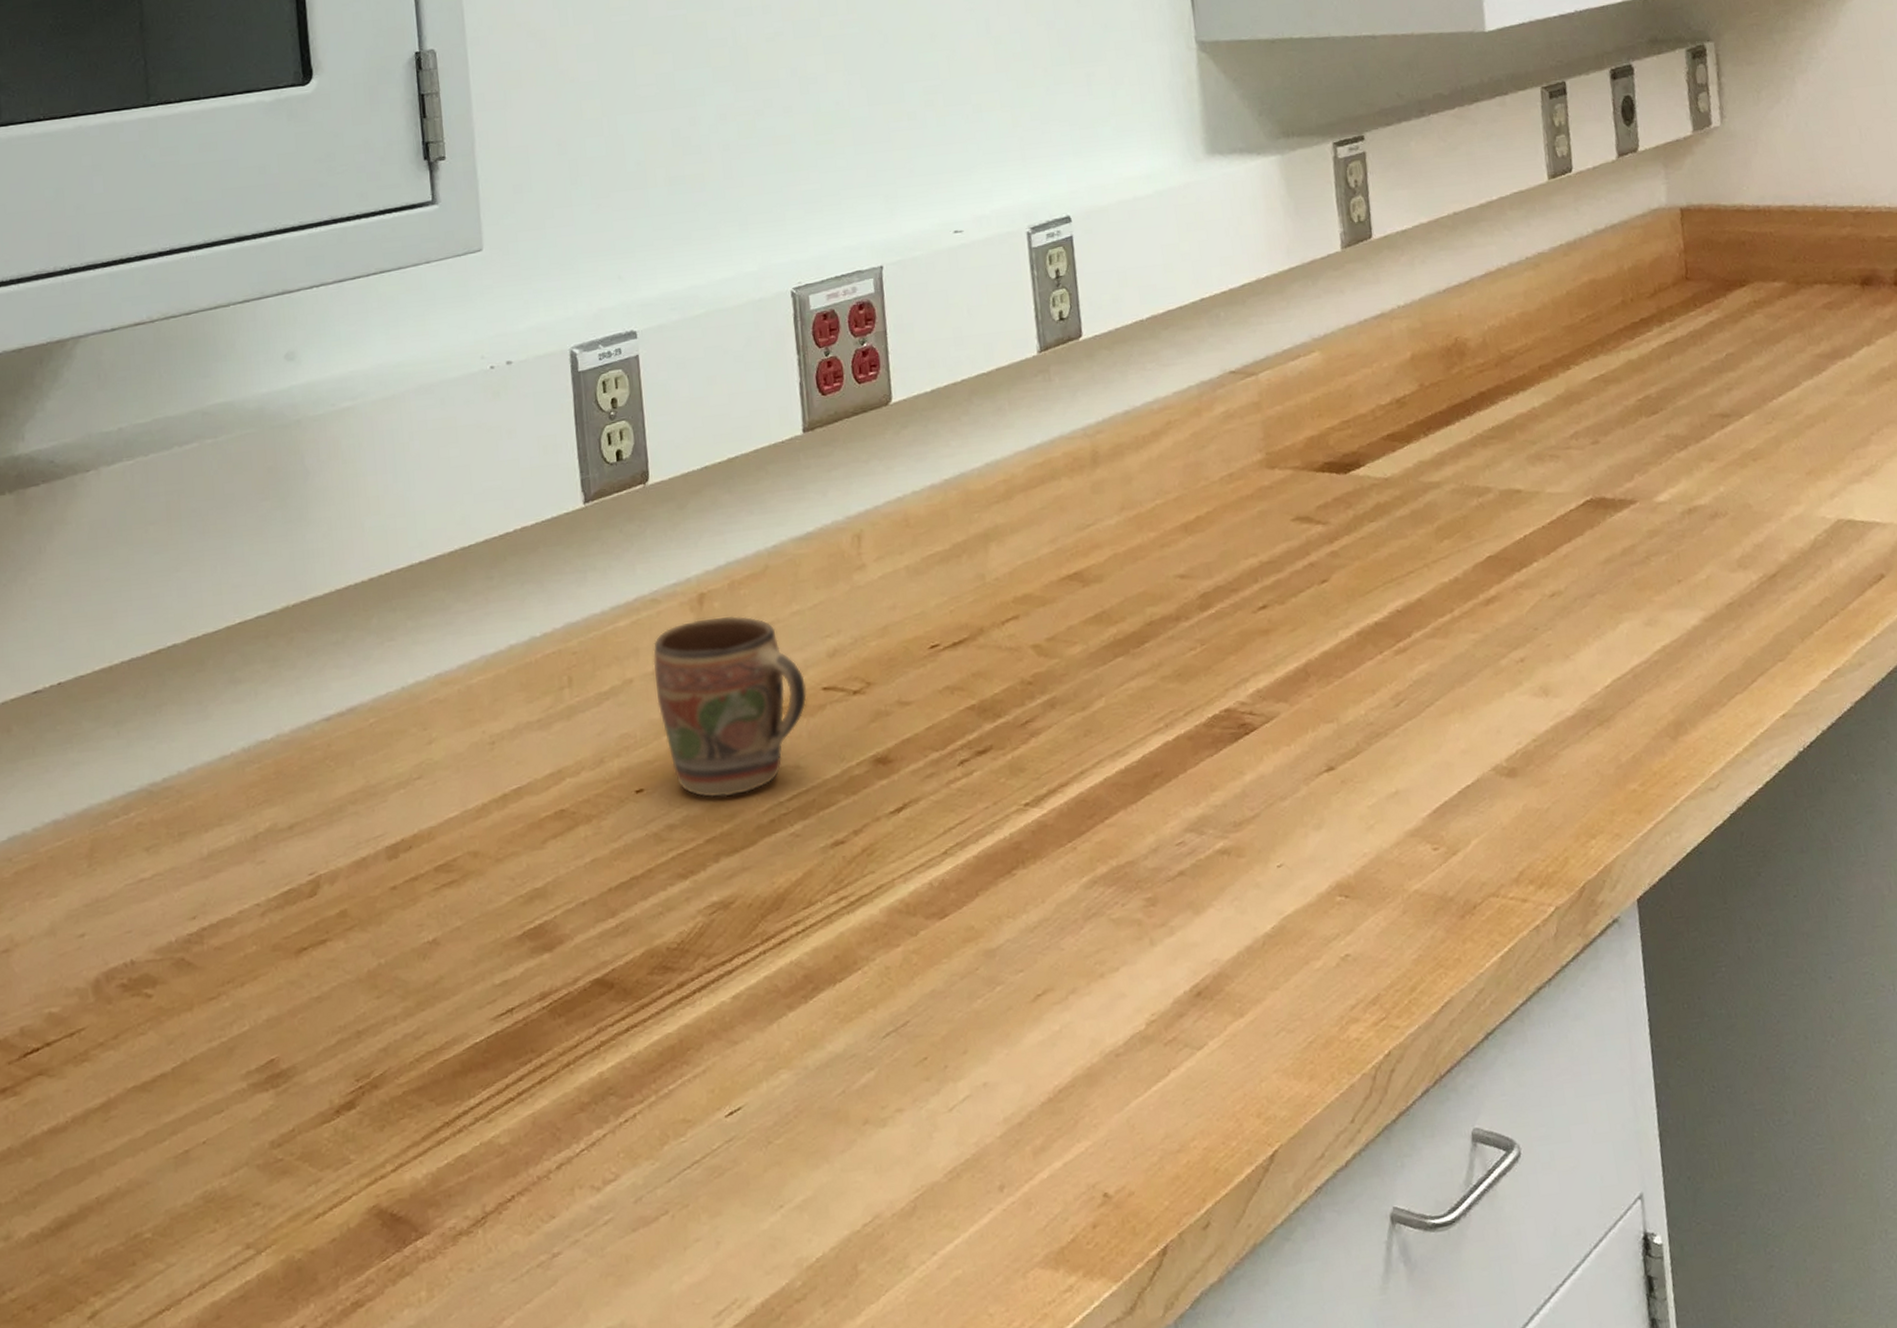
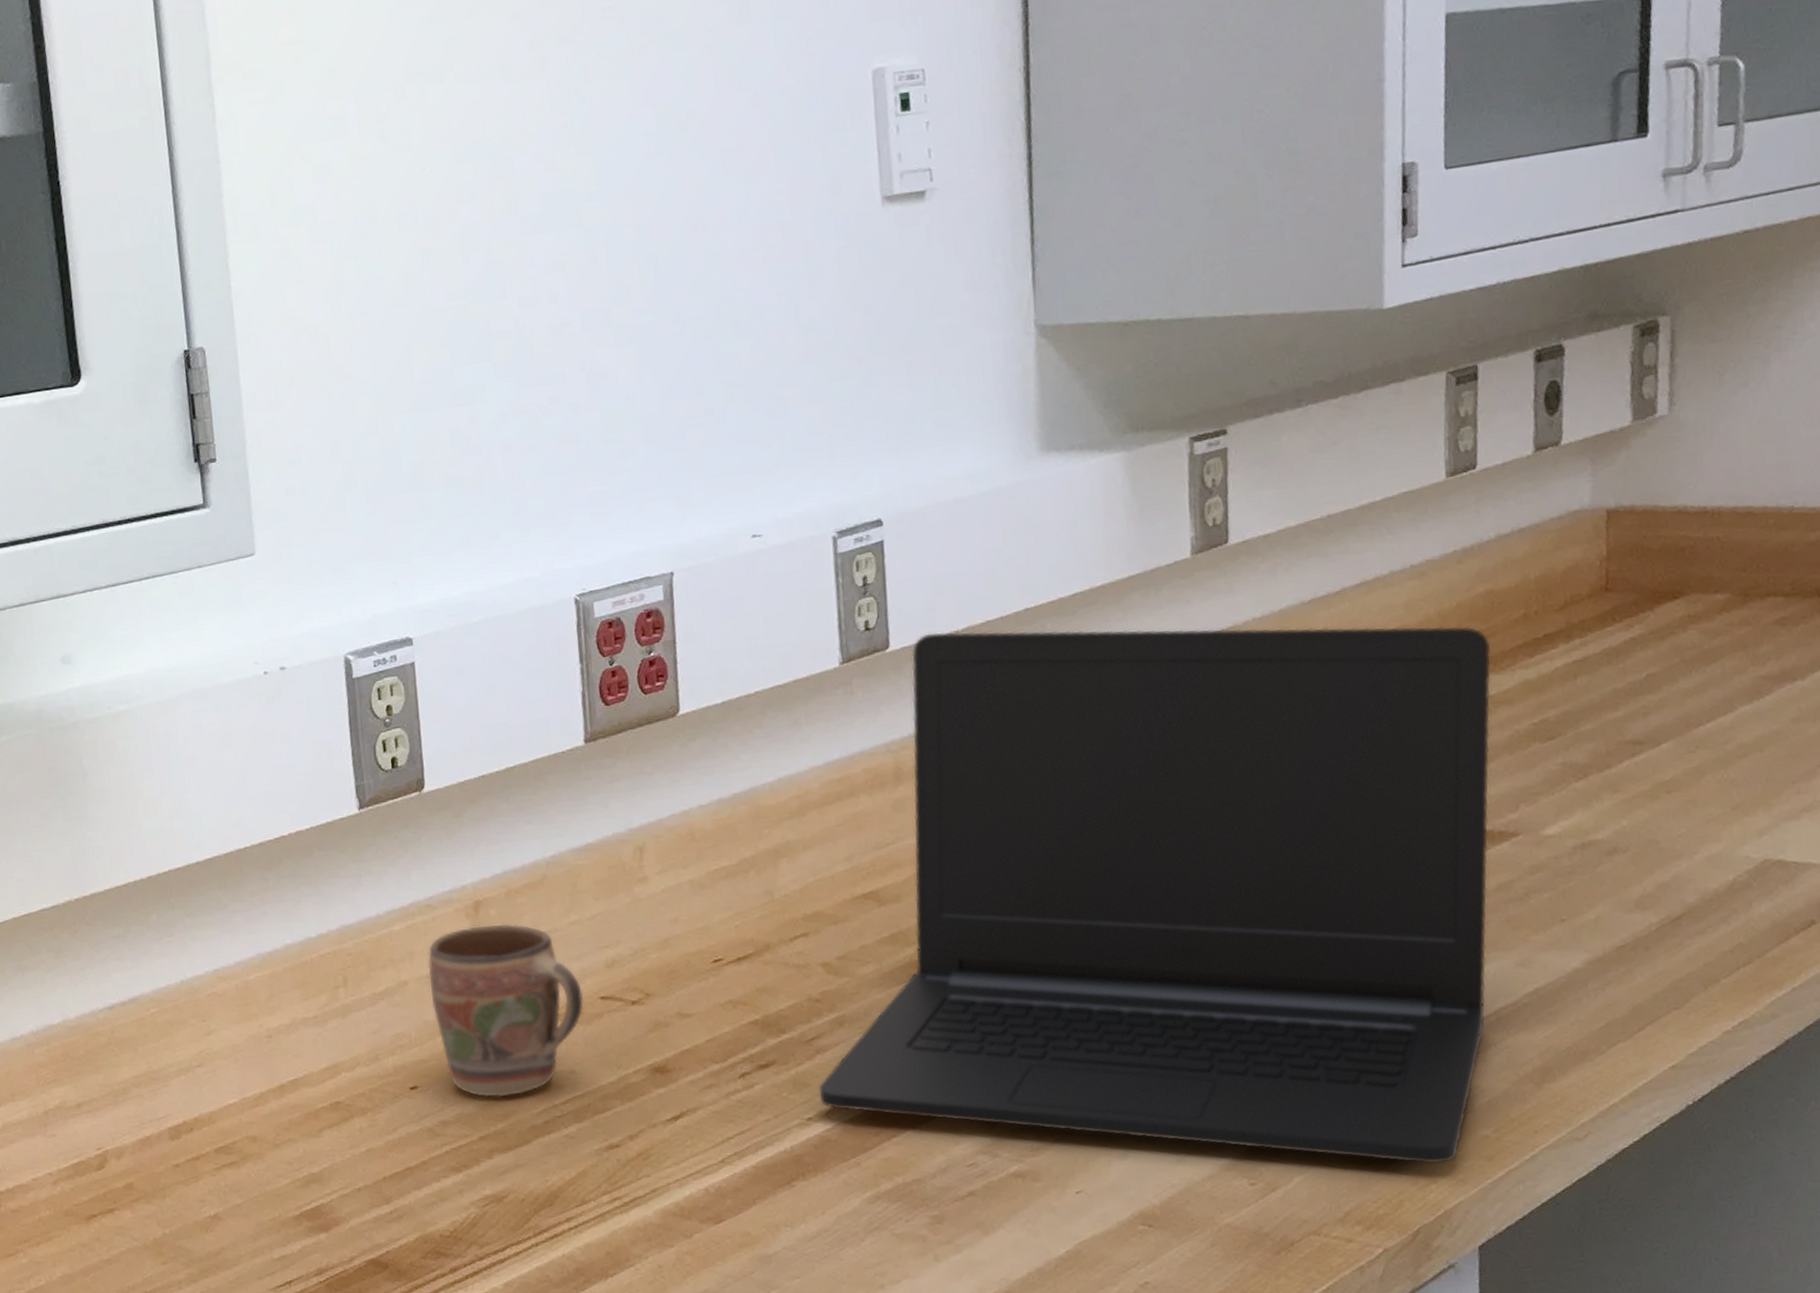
laptop: none [1033,312,1624,820] -> present [818,626,1492,1164]

